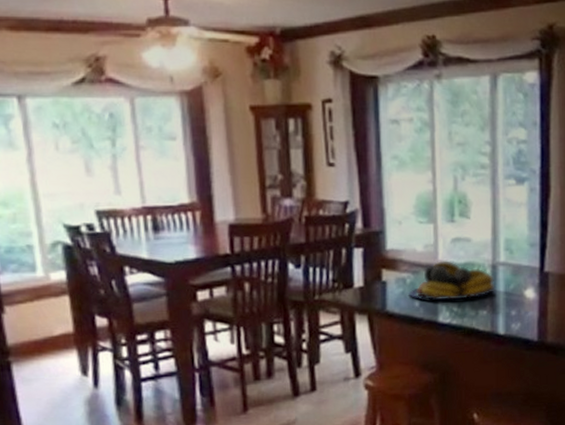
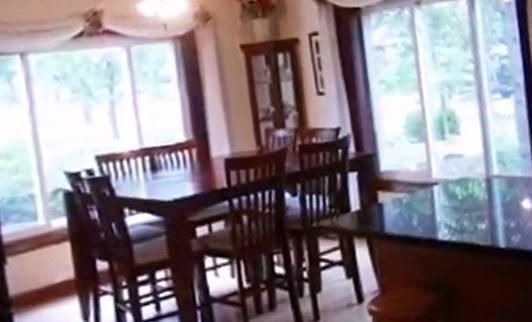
fruit bowl: present [408,261,495,301] -> none [405,178,492,219]

